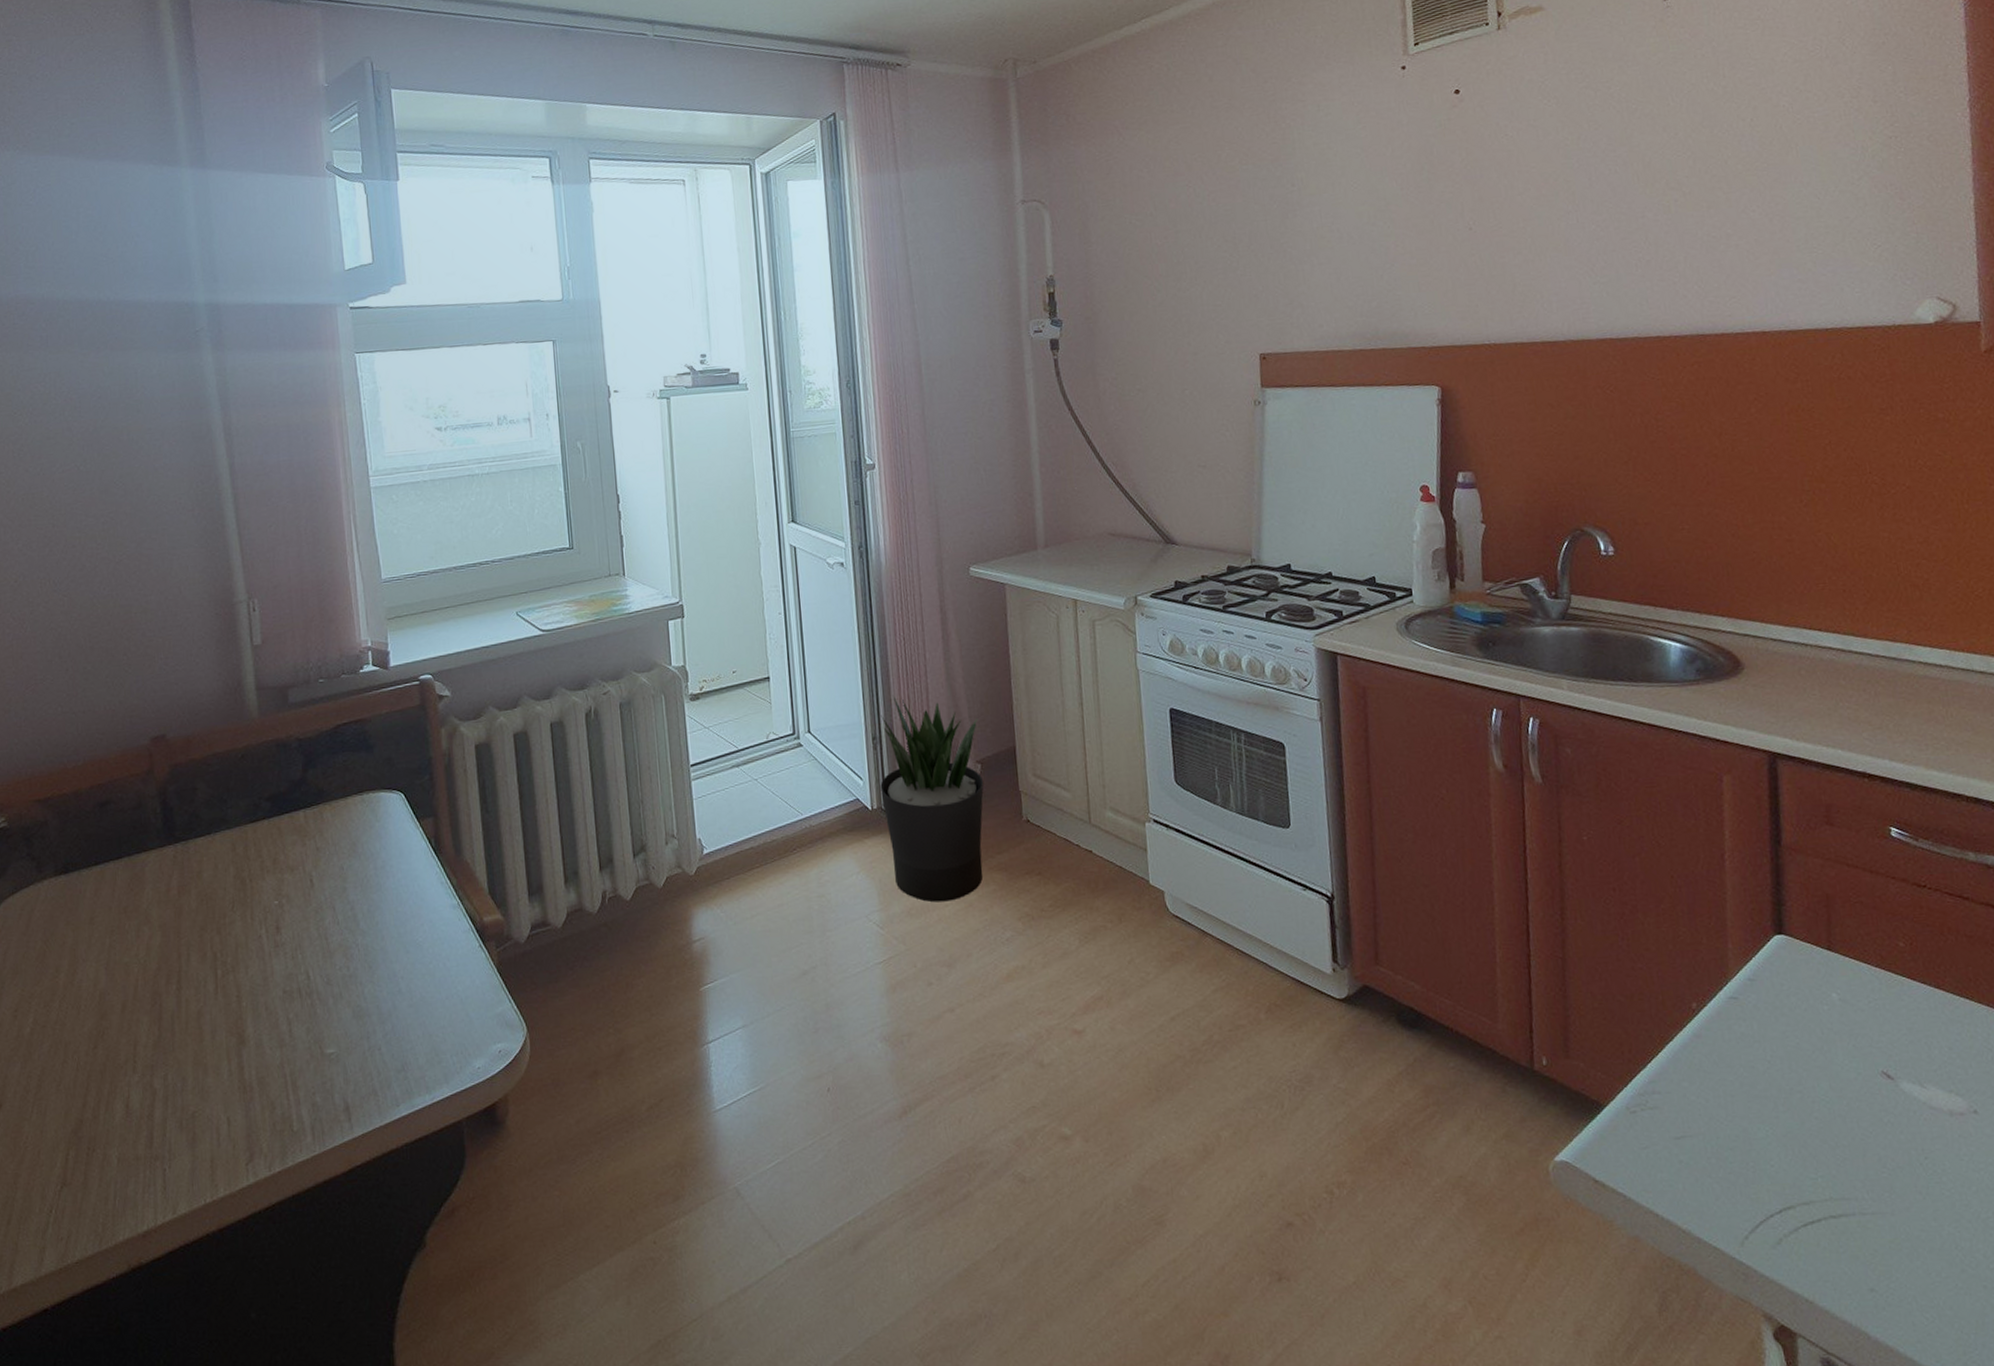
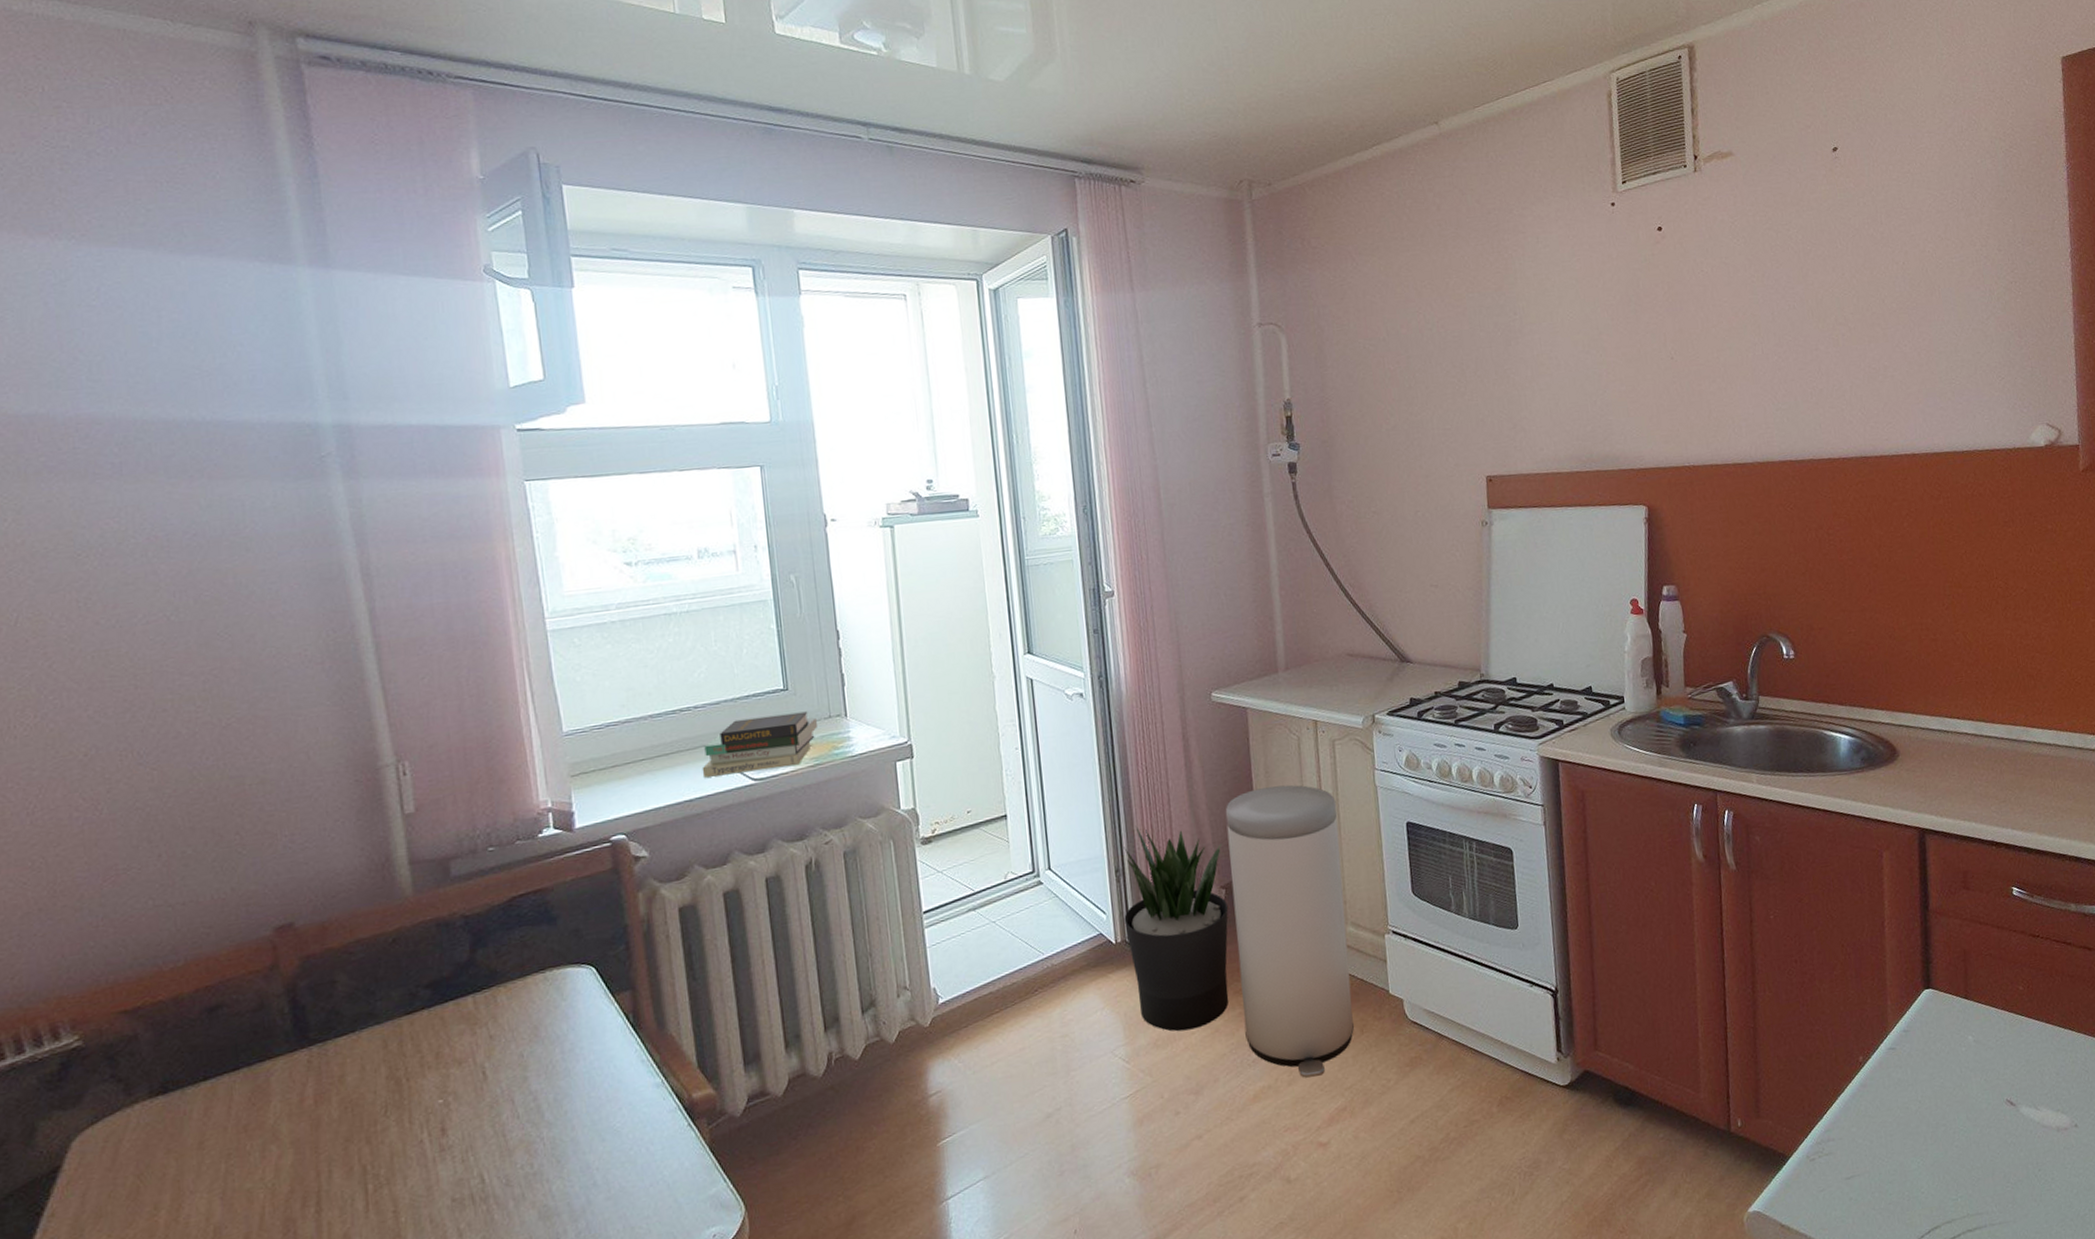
books: none [497,569,598,627] -> present [702,711,817,778]
pedal bin: none [981,663,1112,962] -> present [1225,785,1354,1078]

